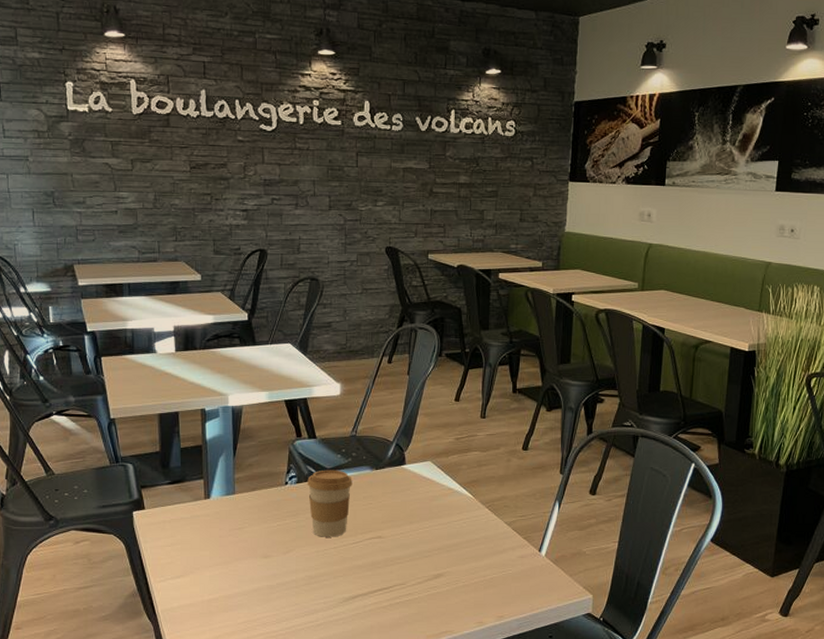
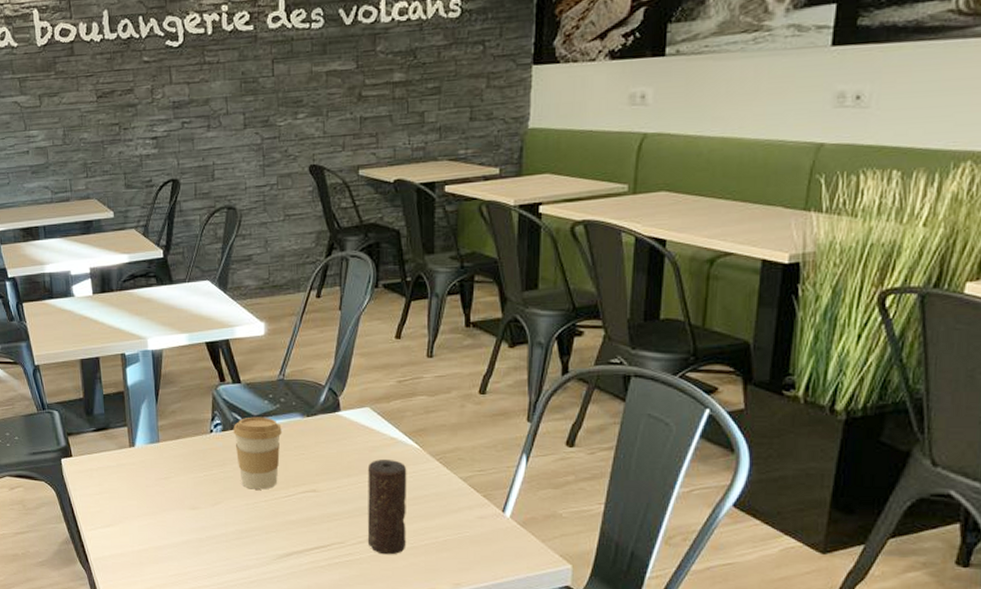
candle: none [425,507,462,593] -> present [367,458,407,555]

